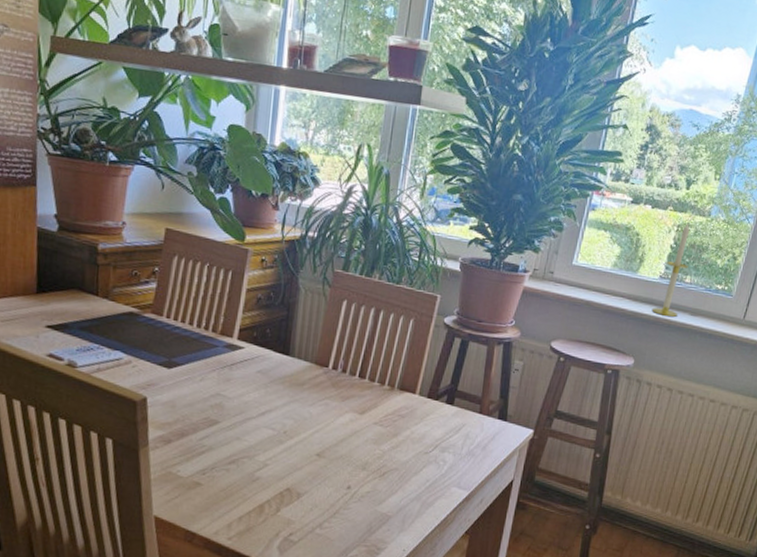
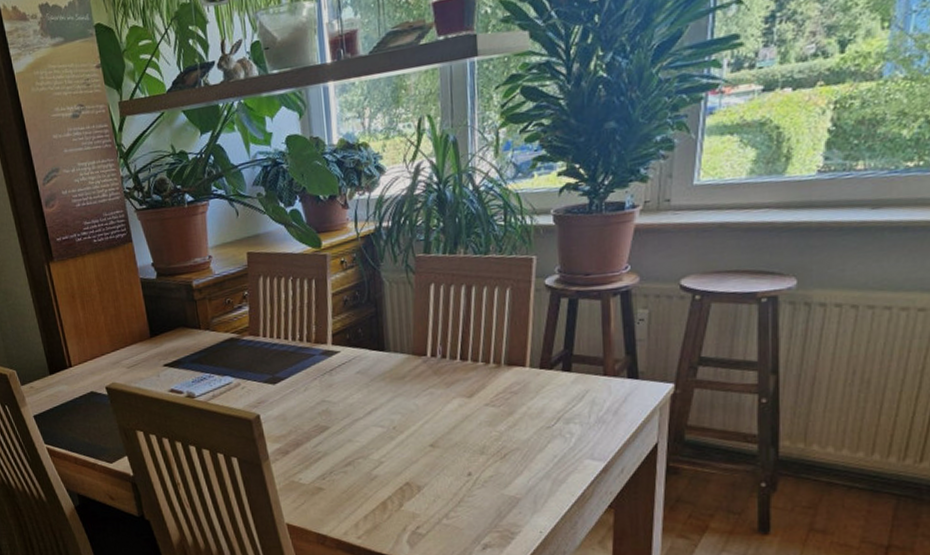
candle: present [651,222,690,317] -> none [812,94,858,218]

